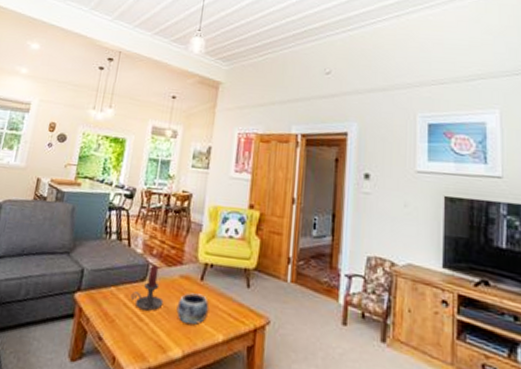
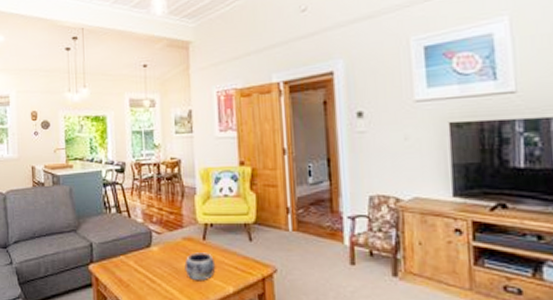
candle holder: present [131,265,164,311] -> none [140,231,171,273]

